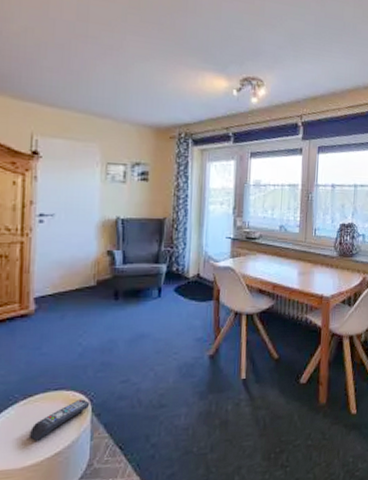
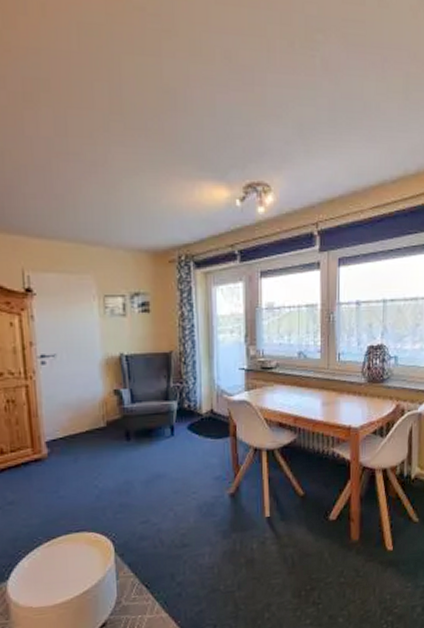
remote control: present [30,399,90,441] -> none [57,540,113,581]

